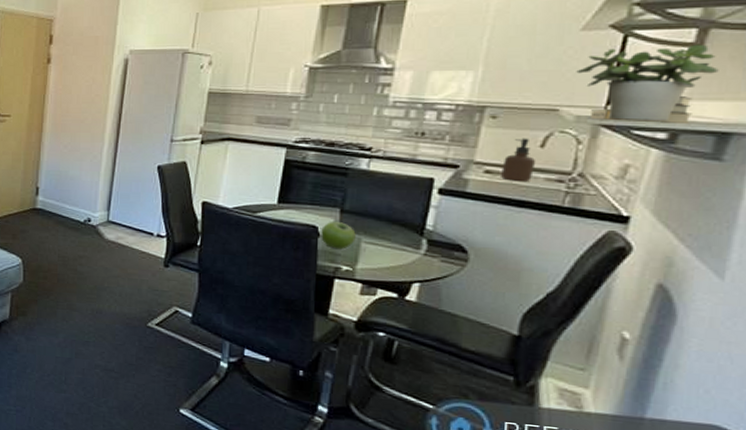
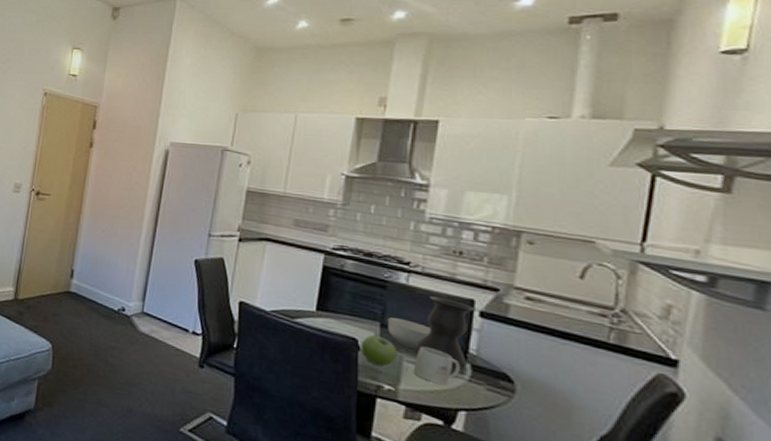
bowl: none [347,202,390,231] -> present [388,316,431,350]
vase: none [371,179,434,252] -> present [413,296,475,376]
mug: none [372,227,416,262] -> present [414,346,460,386]
soap dispenser: present [501,138,537,183] -> none [542,267,577,314]
potted plant: present [576,44,719,122] -> none [609,186,749,265]
books: present [589,96,693,123] -> none [626,240,728,268]

